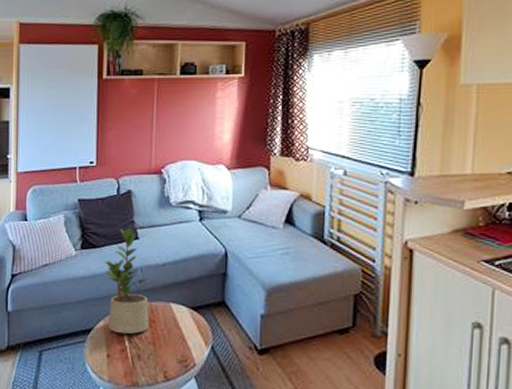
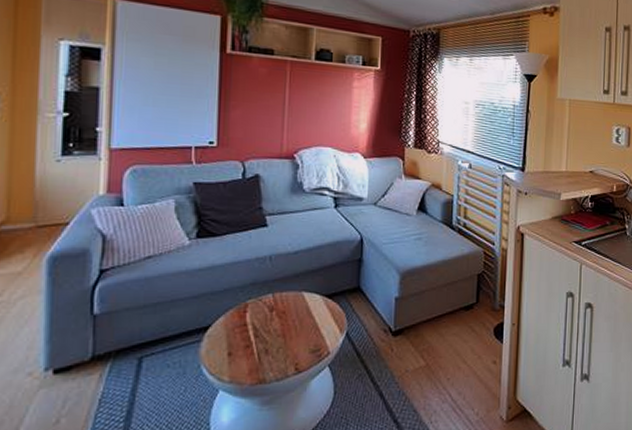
potted plant: present [104,228,150,334] -> none [225,215,279,329]

